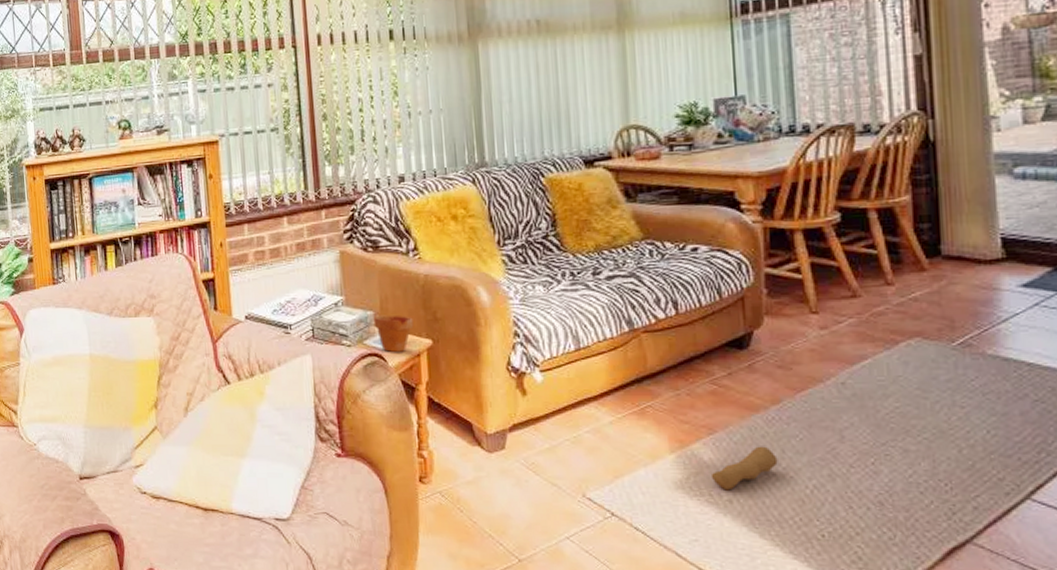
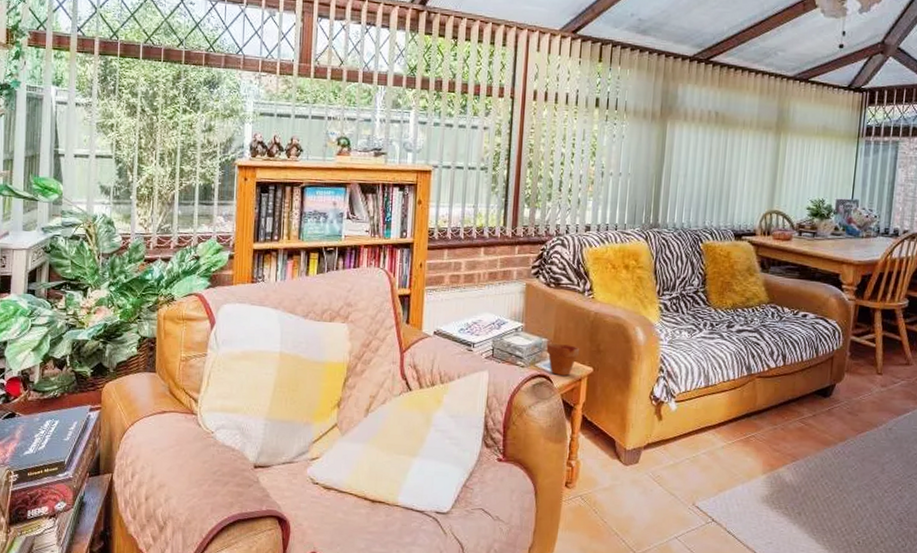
dog toy: present [710,446,778,491] -> none [788,472,837,506]

